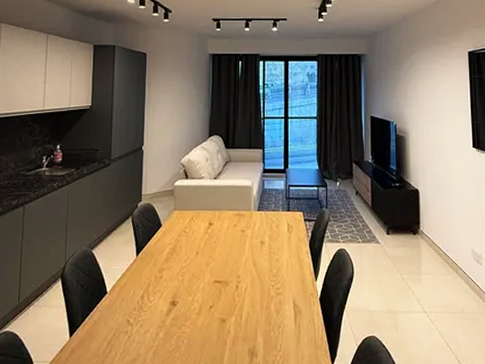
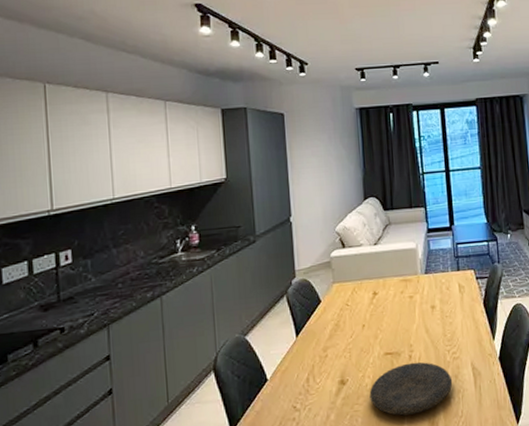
plate: none [196,293,274,342] -> present [369,362,453,416]

